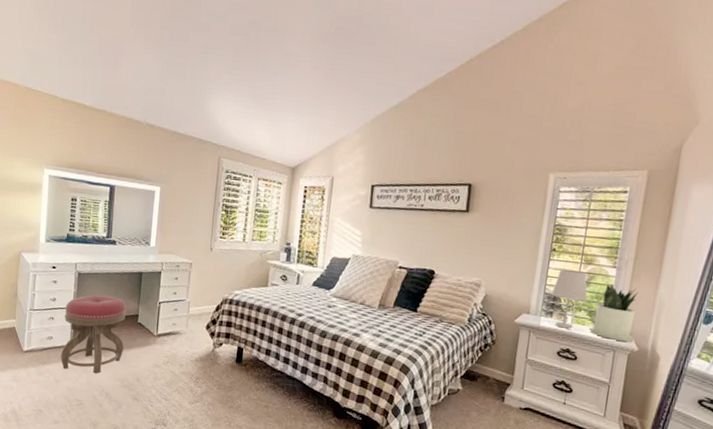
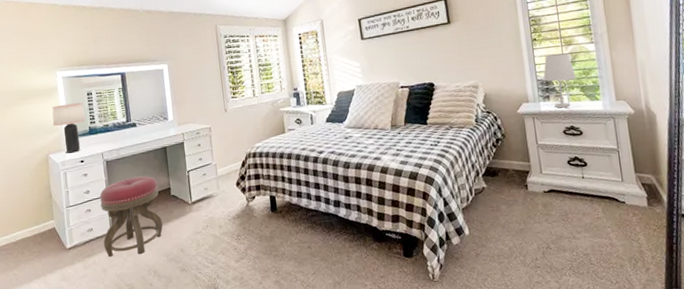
table lamp: none [30,203,66,257] -> present [52,102,87,154]
planter: present [588,284,639,343] -> none [585,57,629,109]

